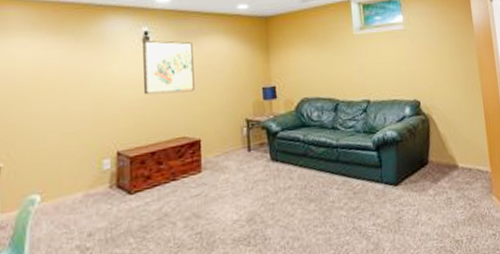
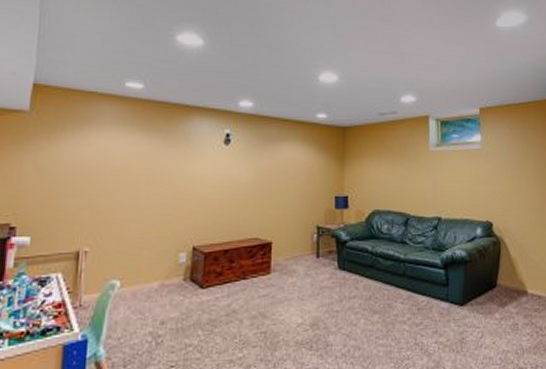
wall art: present [143,40,195,95] -> none [223,142,271,195]

